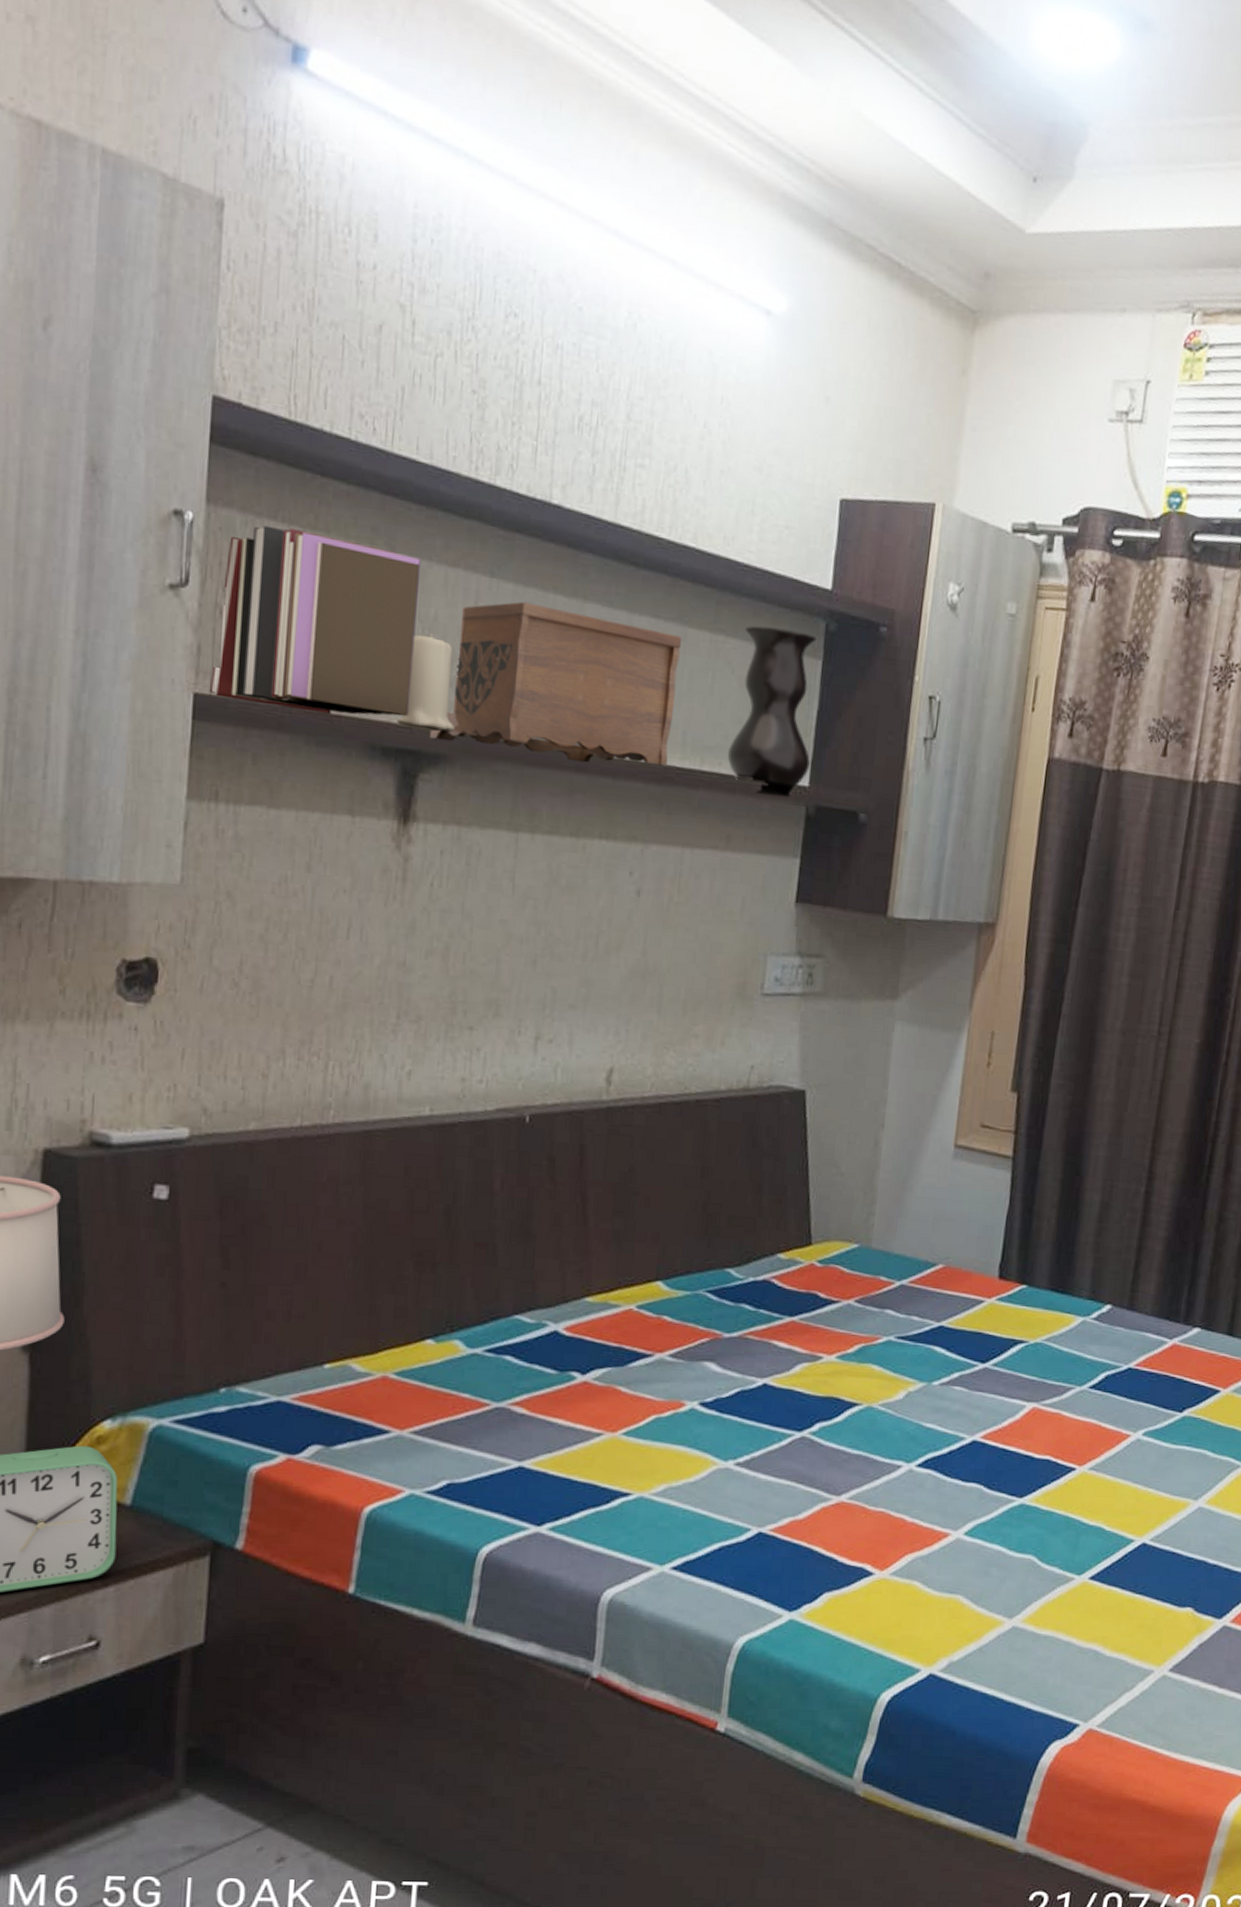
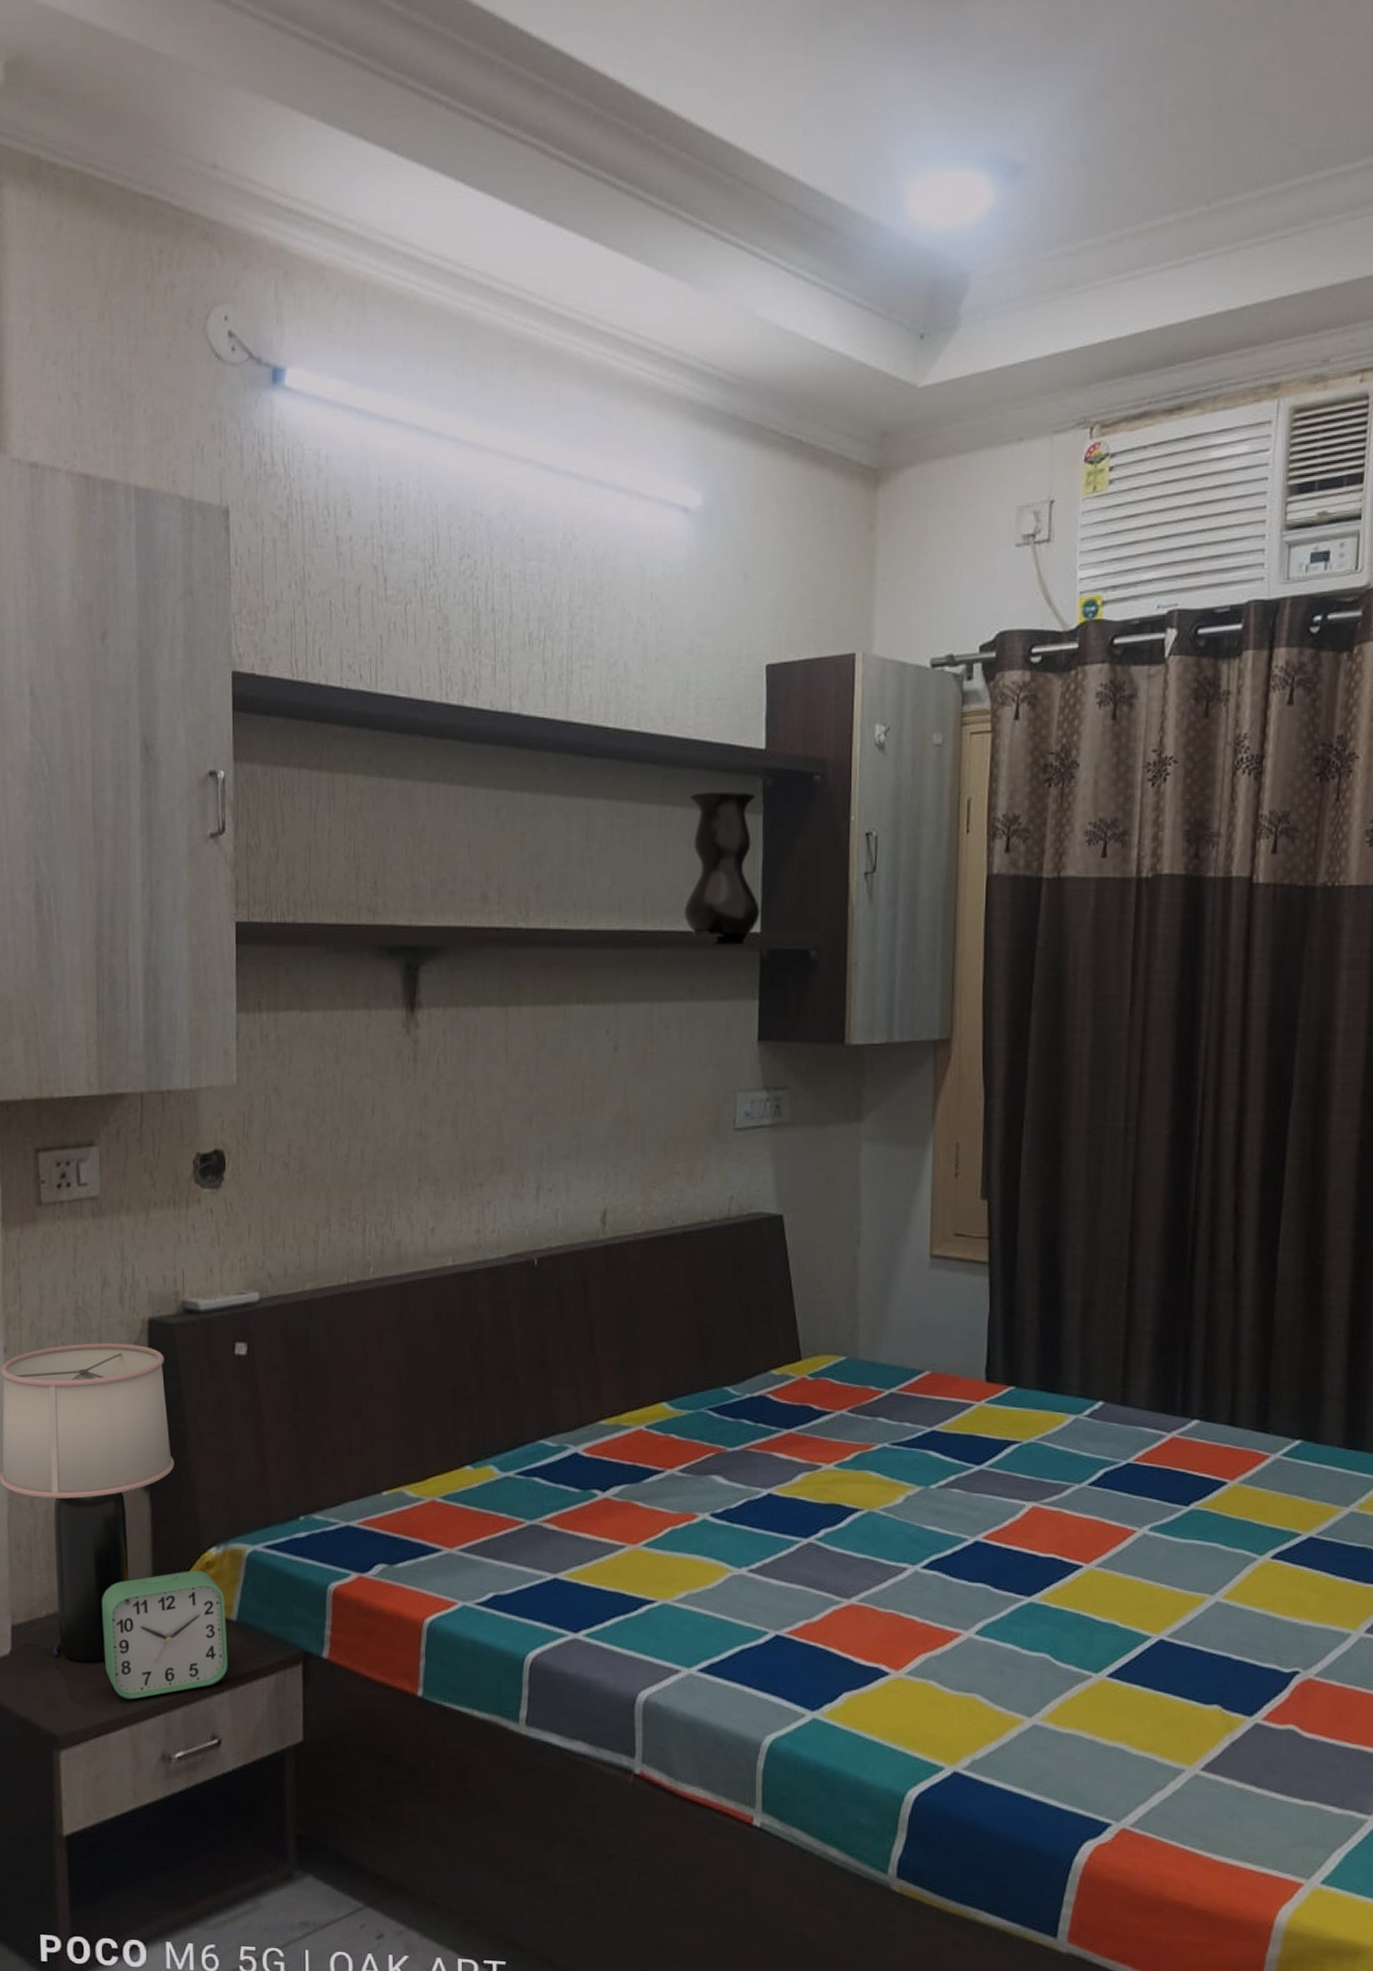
books: present [209,525,422,717] -> none [247,771,408,925]
candle: present [397,632,454,733] -> none [399,842,446,928]
decorative box: present [429,601,683,767] -> none [426,803,635,938]

